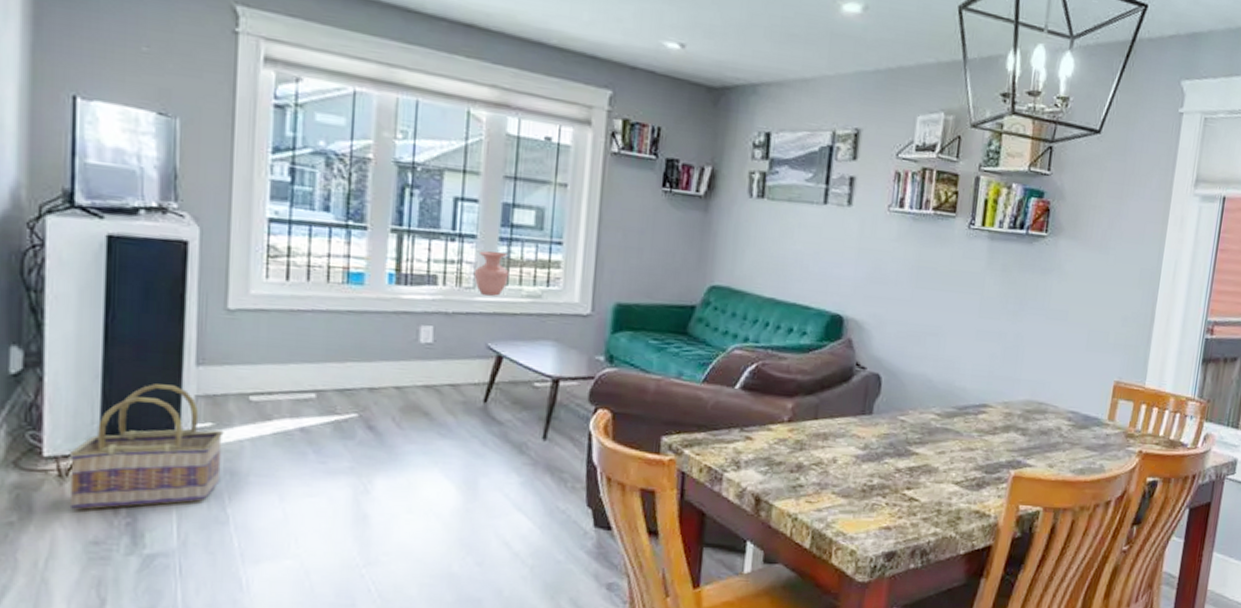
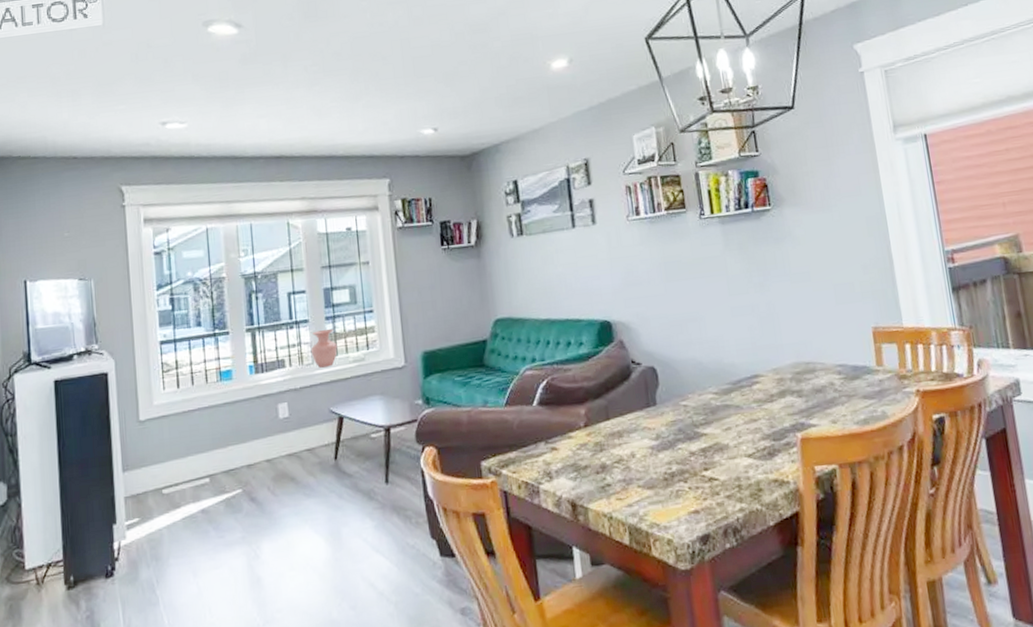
basket: present [69,384,224,510] -> none [42,492,149,611]

